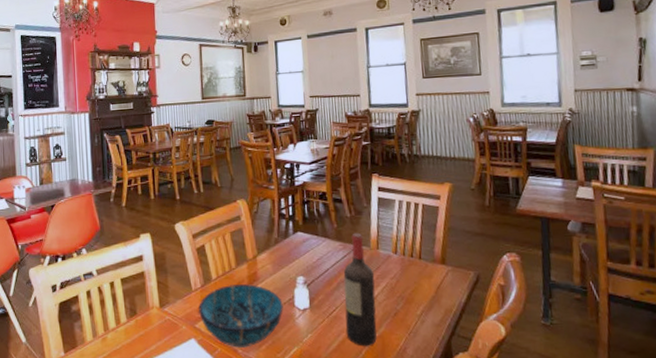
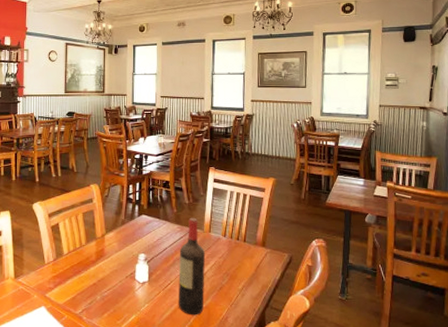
decorative bowl: present [198,284,283,349] -> none [49,259,125,316]

